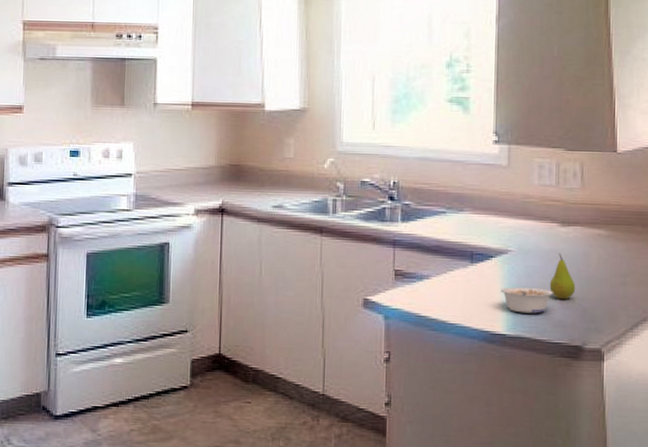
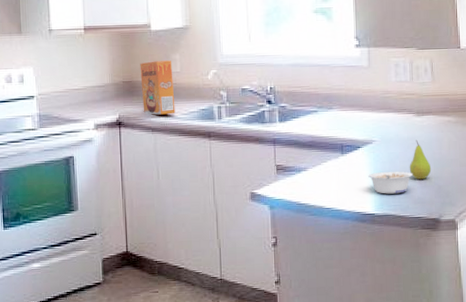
cereal box: none [249,144,286,204] -> present [140,60,176,115]

